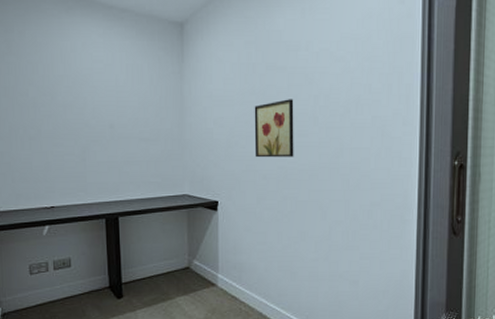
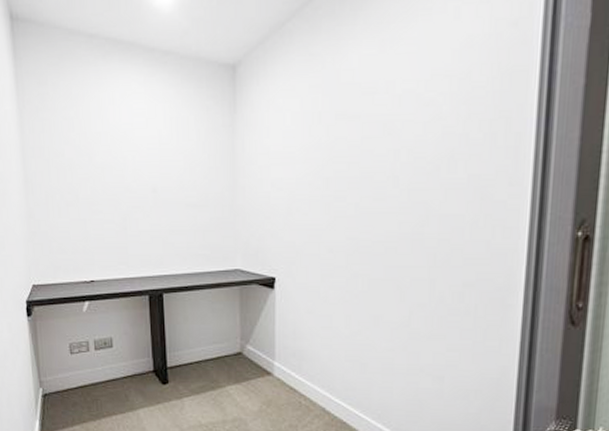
wall art: present [254,99,294,158] -> none [319,154,369,227]

